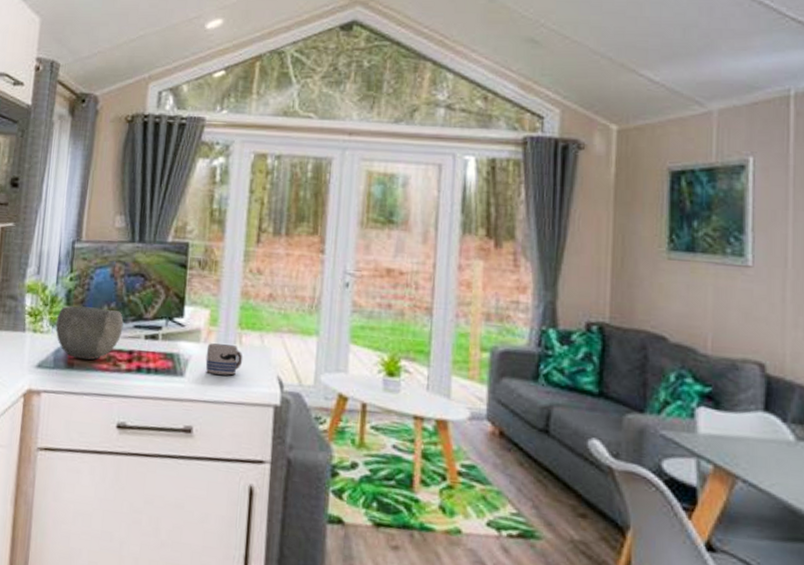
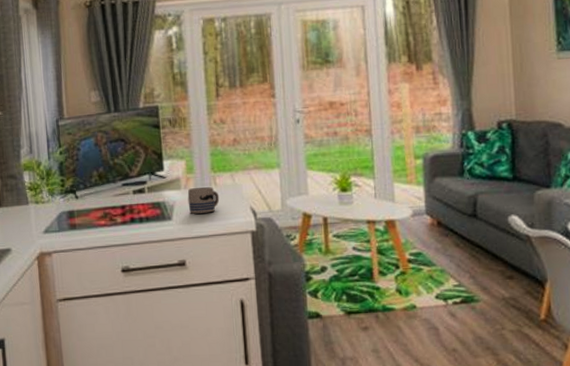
bowl: present [55,305,124,360] -> none [54,174,113,220]

